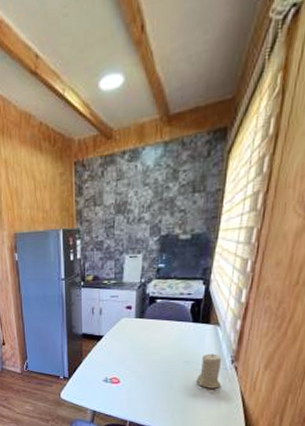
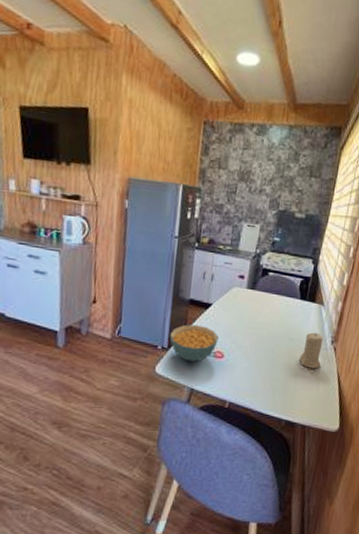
cereal bowl: none [69,356,113,388] -> present [170,324,218,362]

